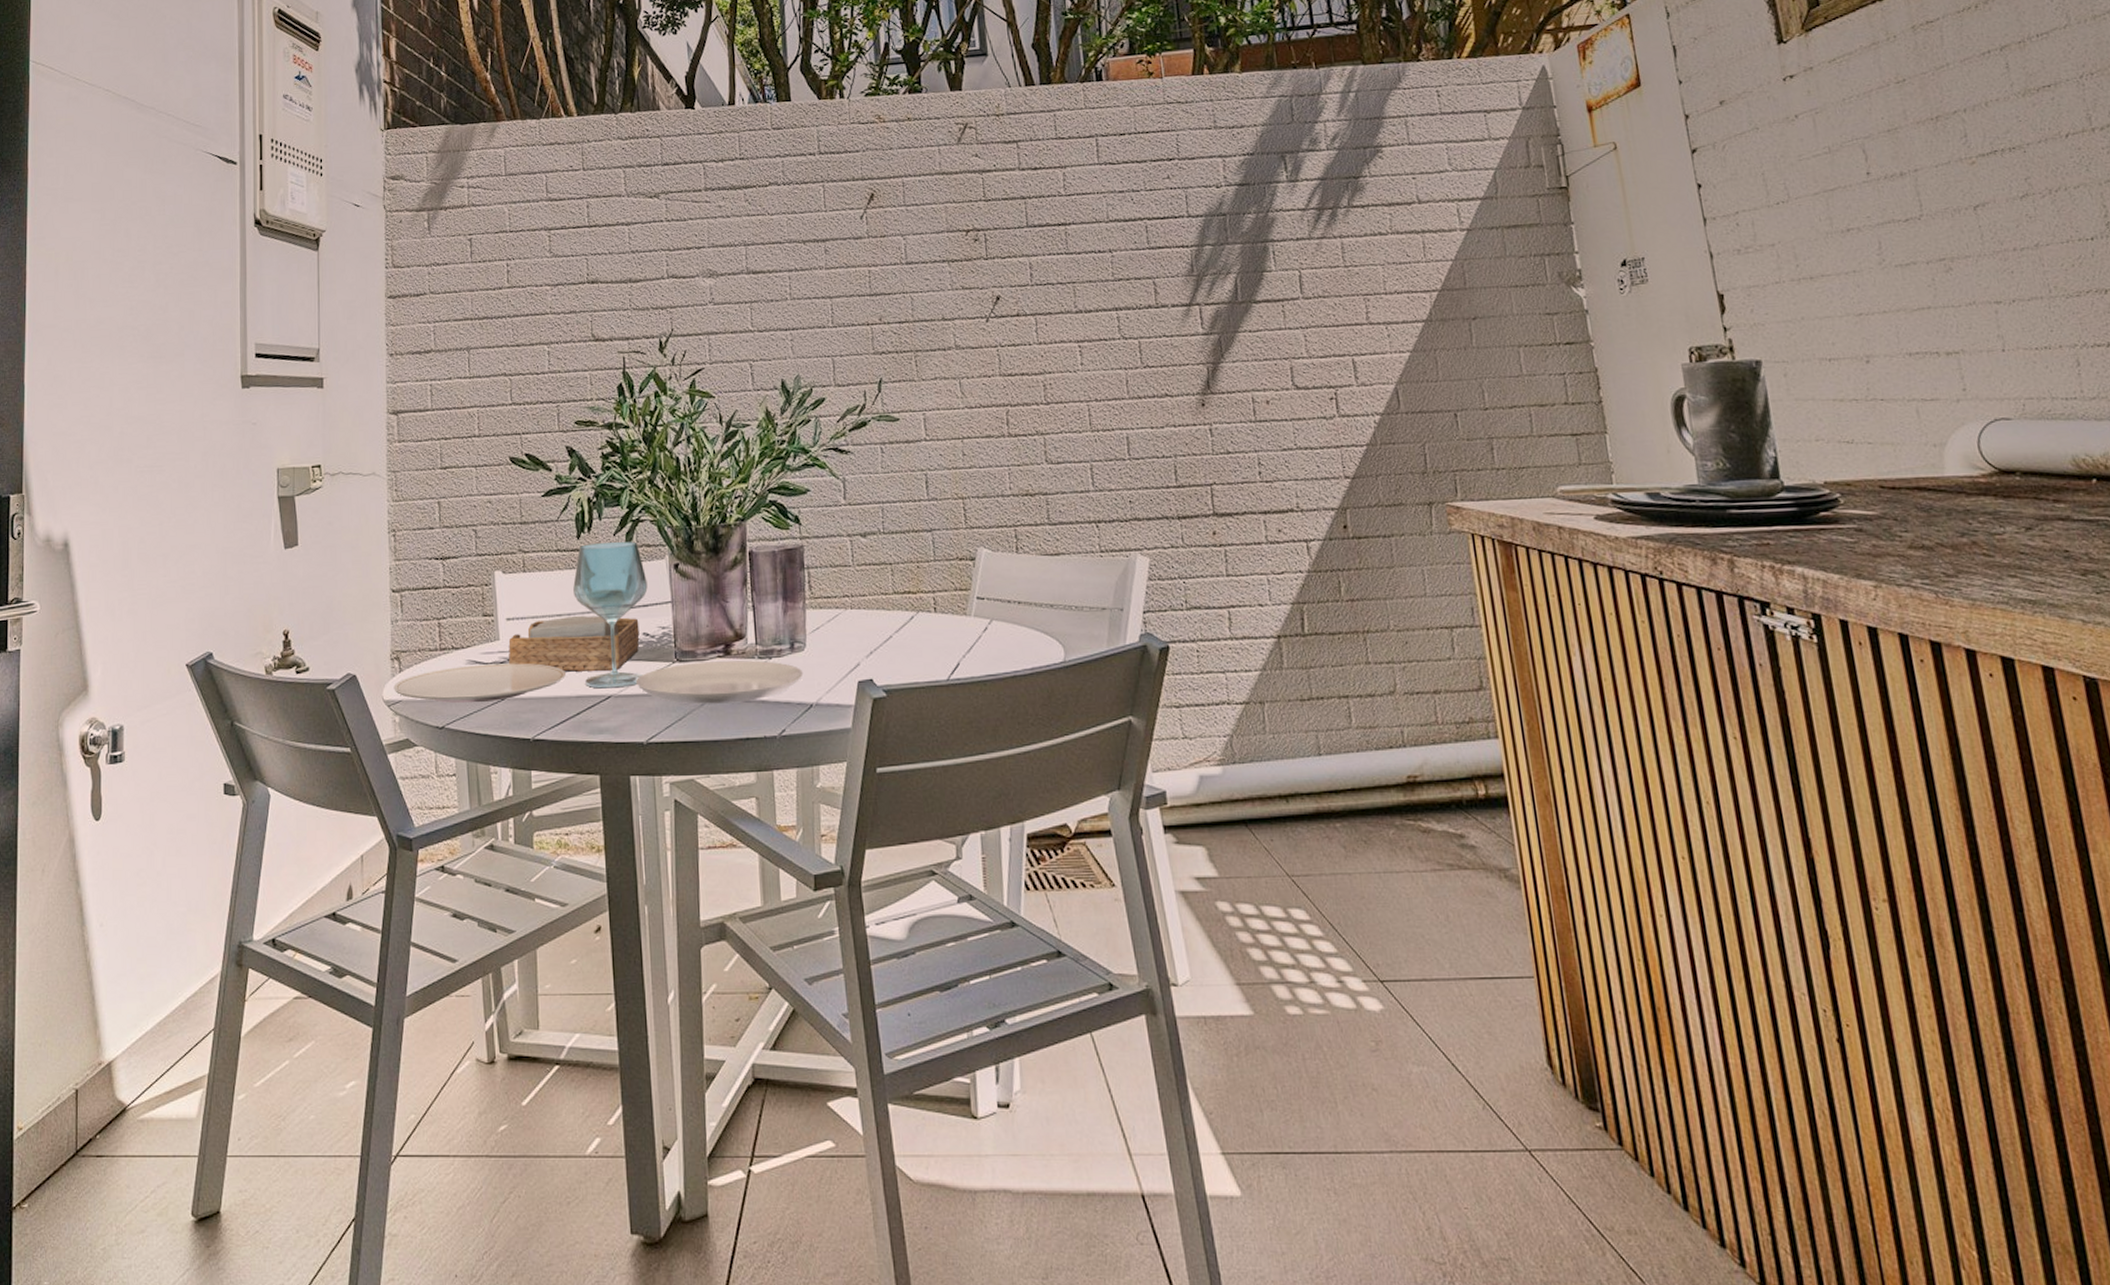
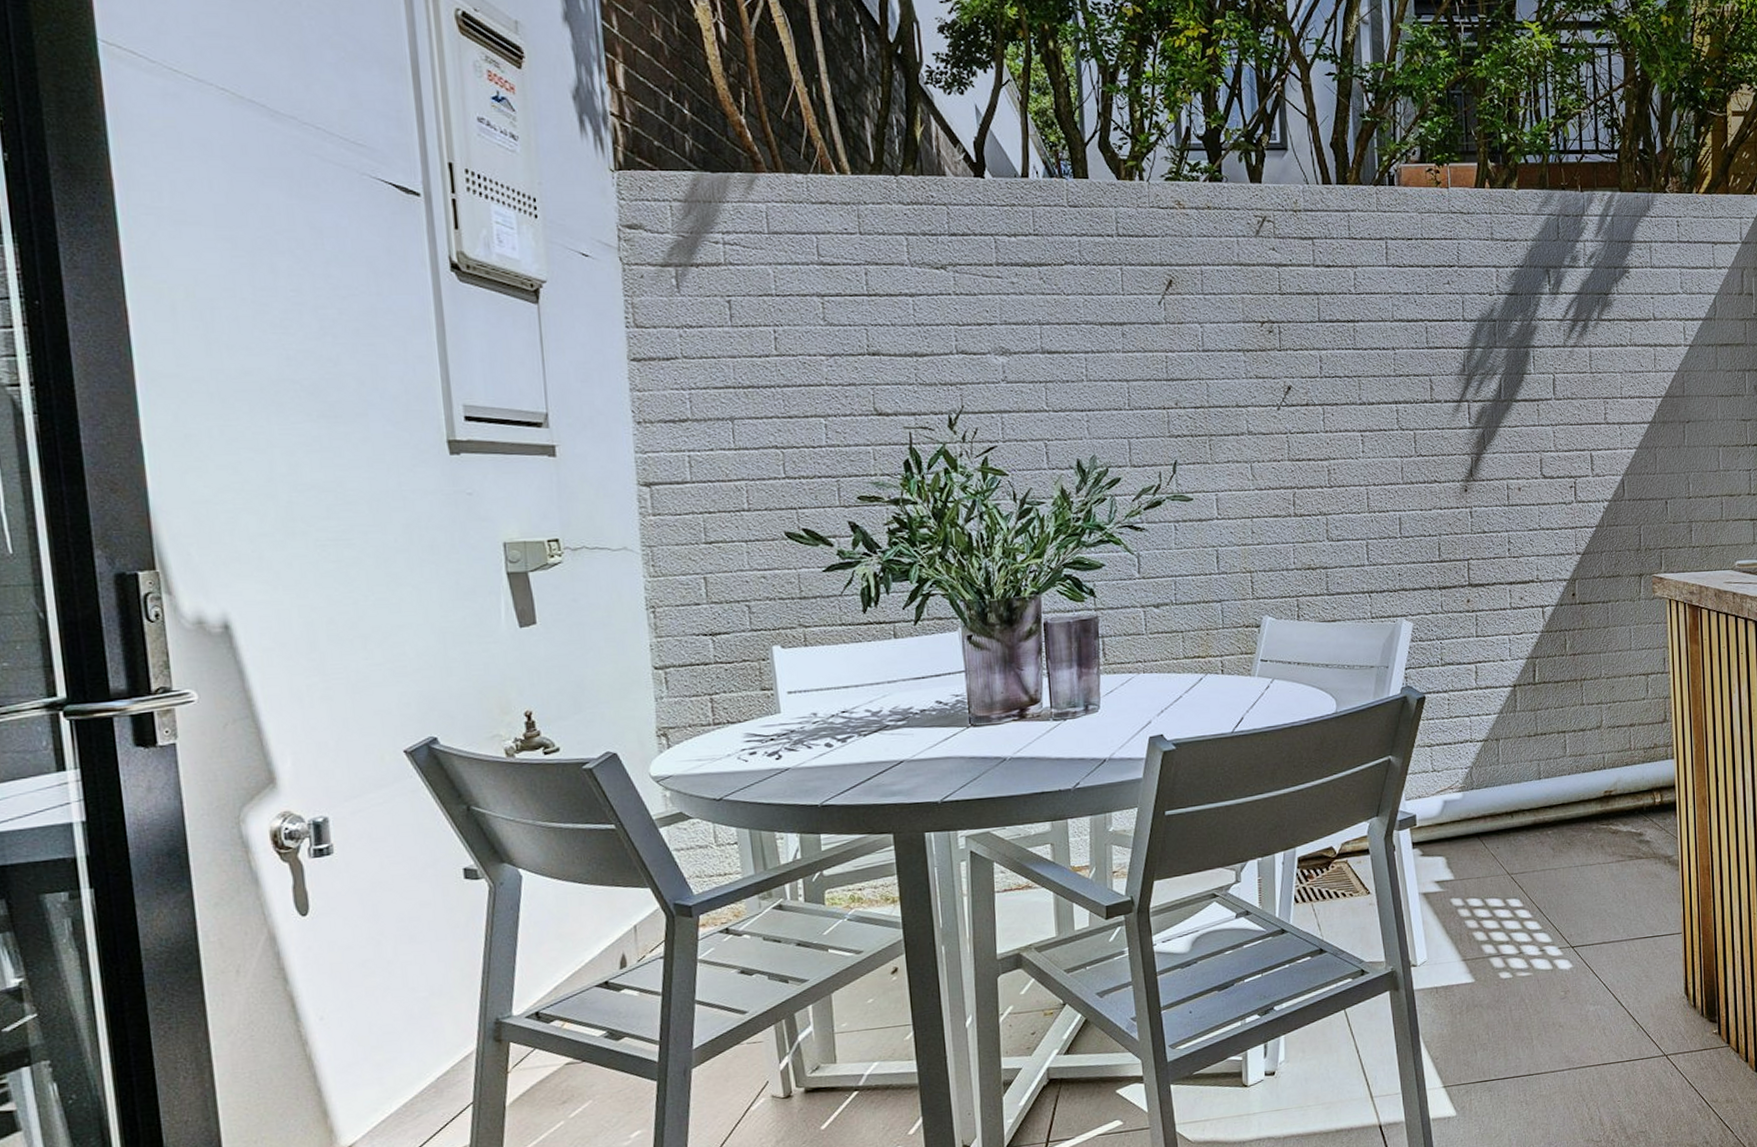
plate: present [394,663,566,704] -> none [662,734,854,776]
napkin holder: present [508,615,640,672] -> none [791,686,933,741]
wine glass: present [573,541,648,689] -> none [860,614,940,755]
plate: present [636,660,804,705] -> none [930,722,1097,765]

